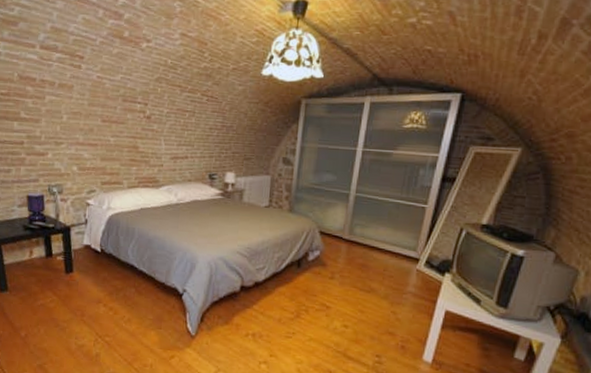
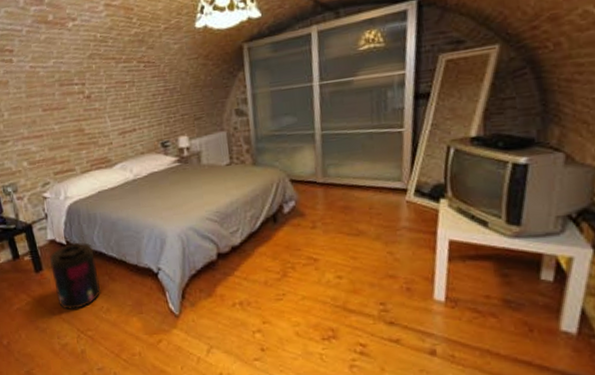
supplement container: none [81,251,127,315] -> present [50,242,100,310]

